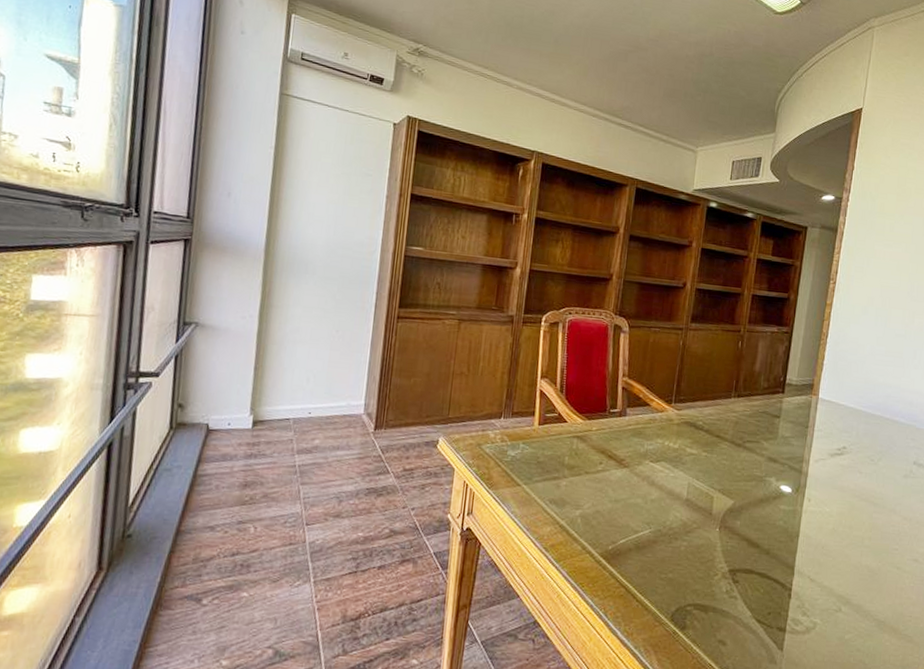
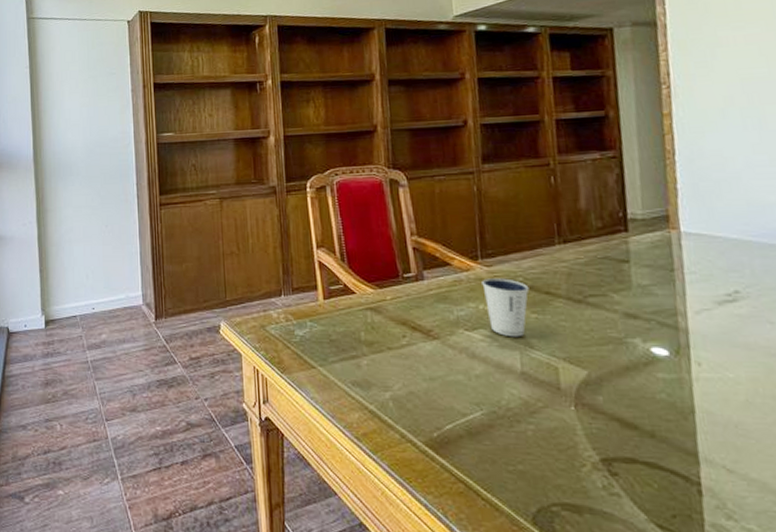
dixie cup: none [670,420,706,471] -> present [482,278,530,337]

